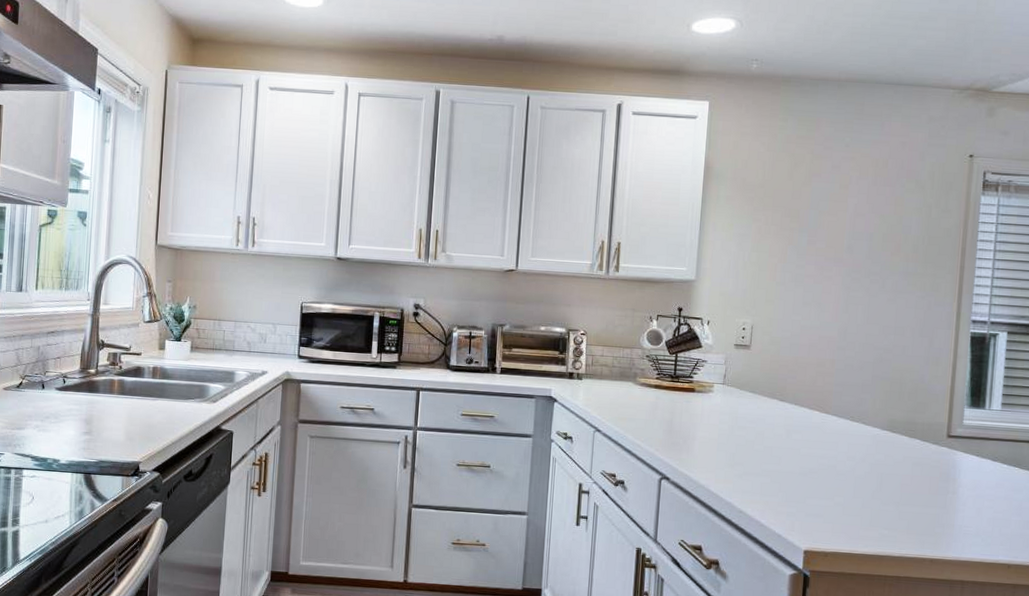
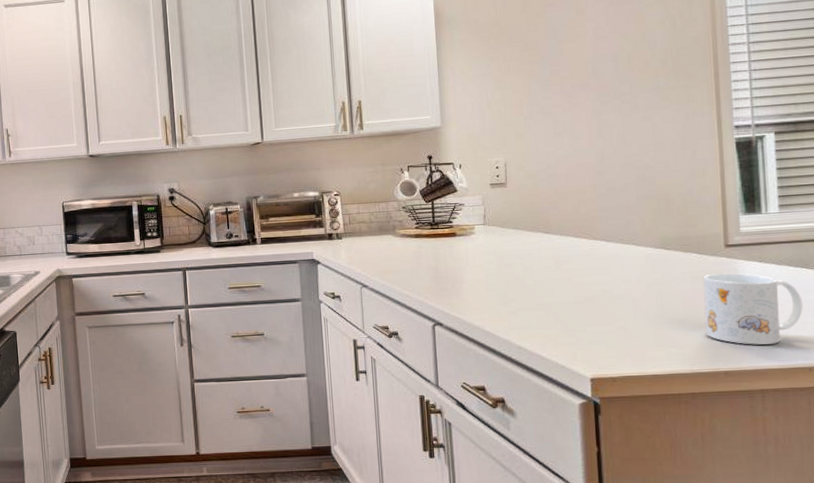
mug: none [918,461,1011,538] -> present [703,273,803,345]

